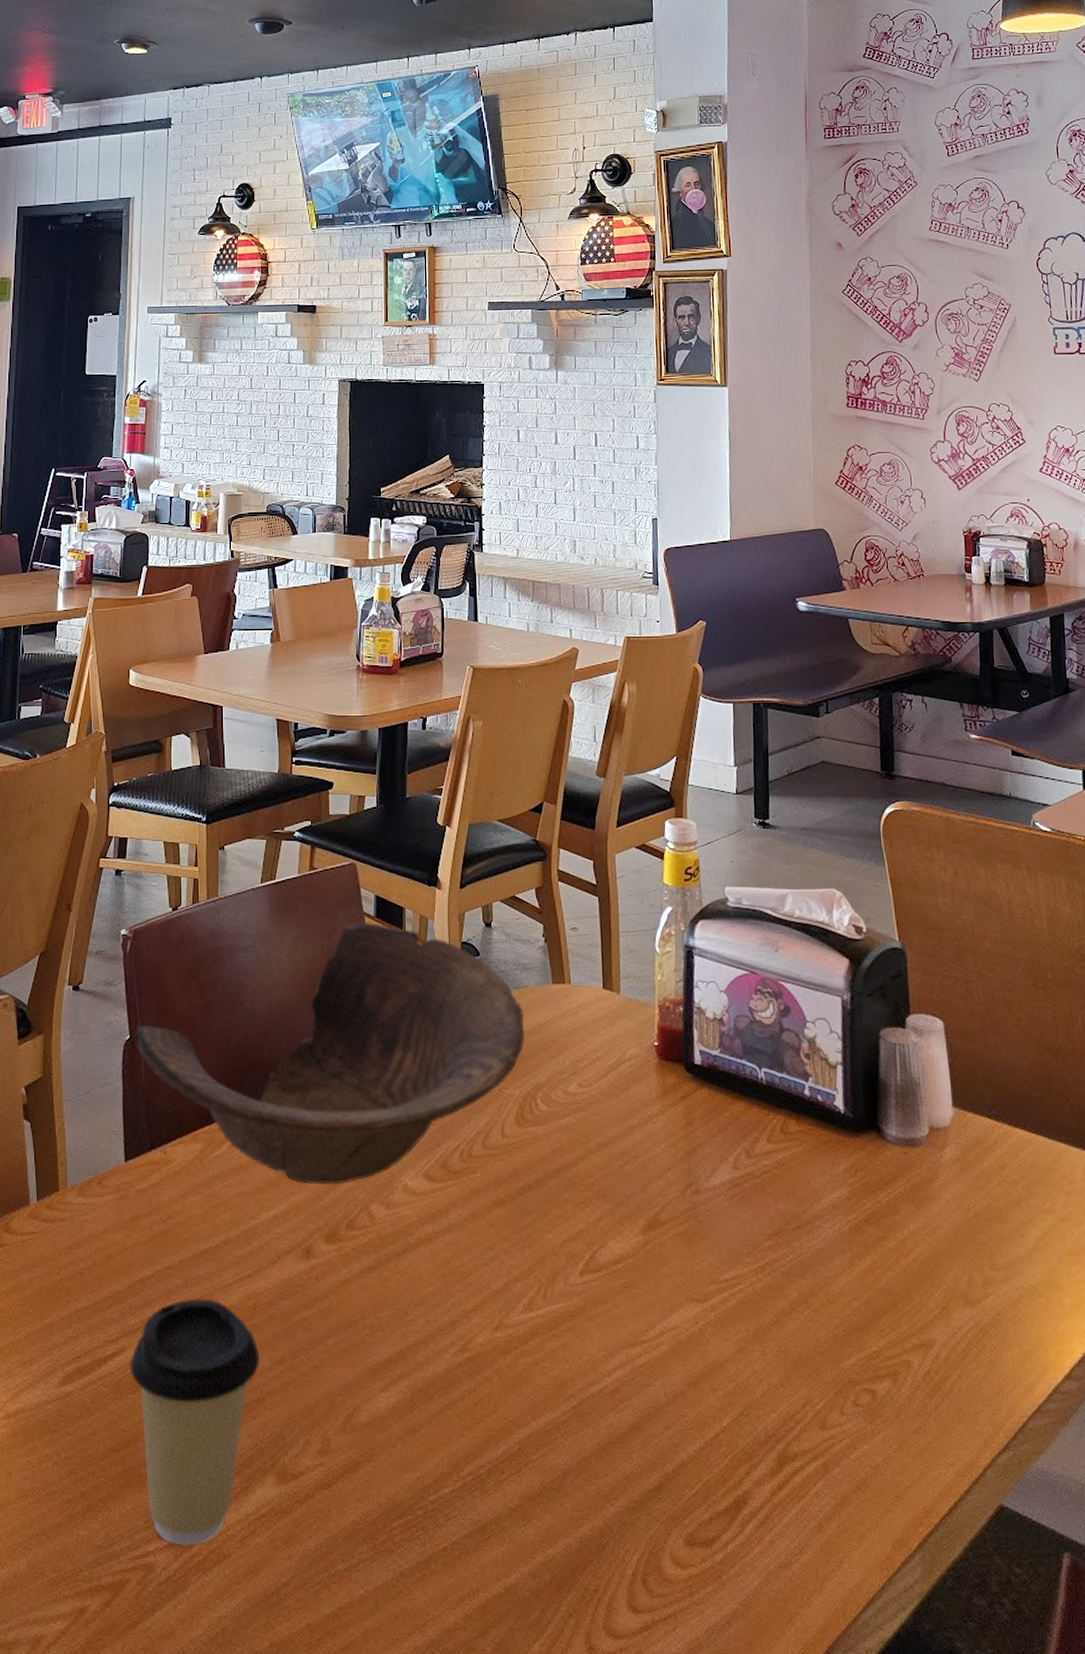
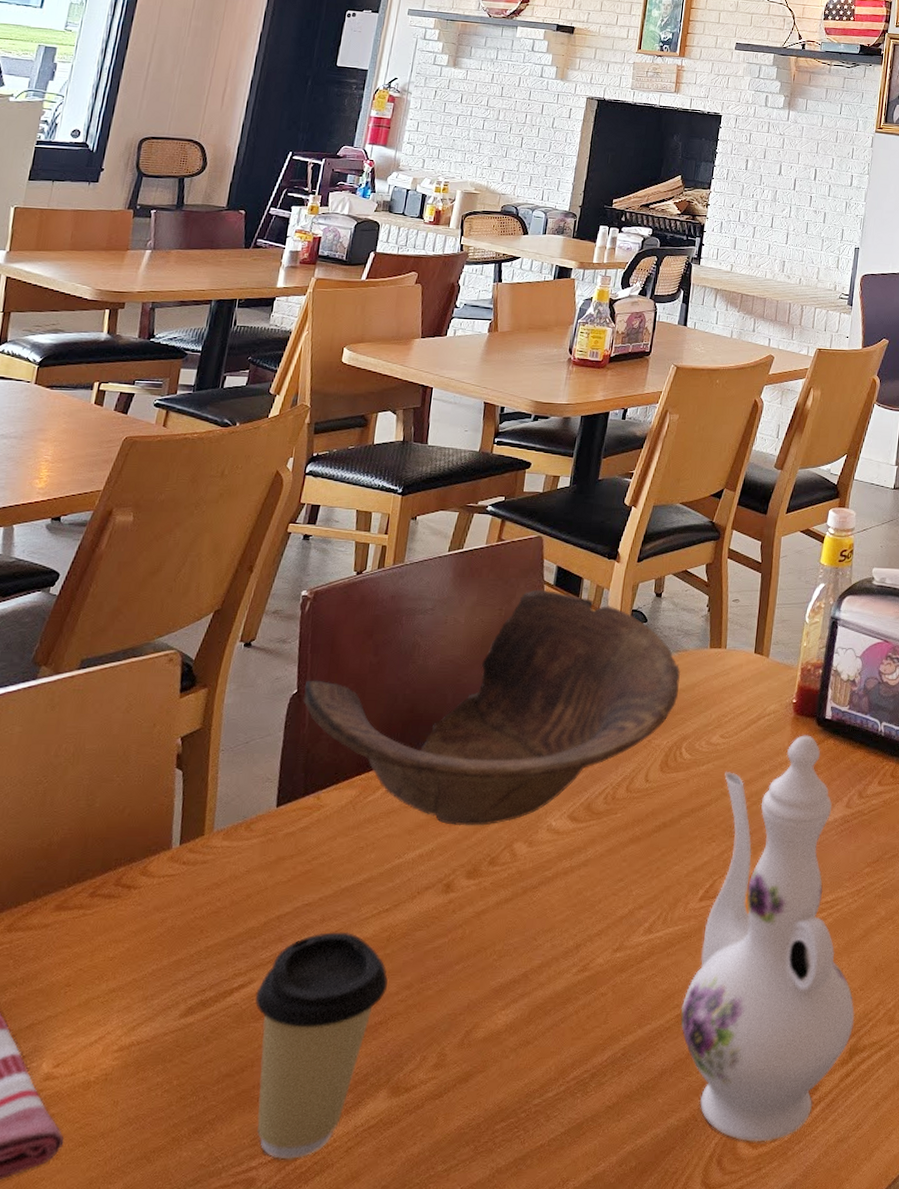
ewer: none [576,1083,779,1562] -> present [680,735,855,1143]

